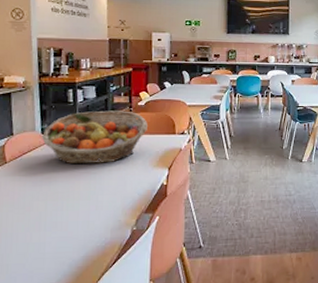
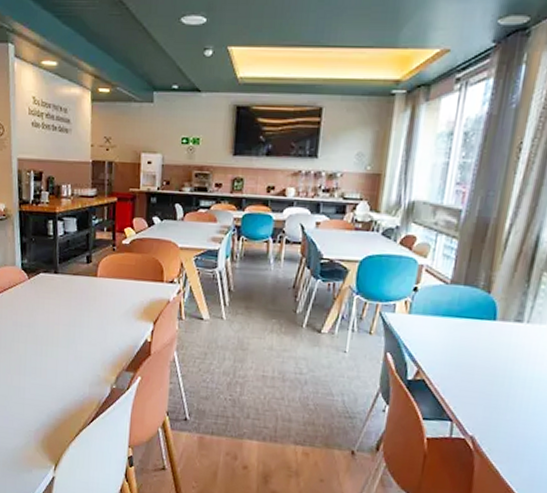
fruit basket: present [42,110,148,165] -> none [22,247,132,309]

